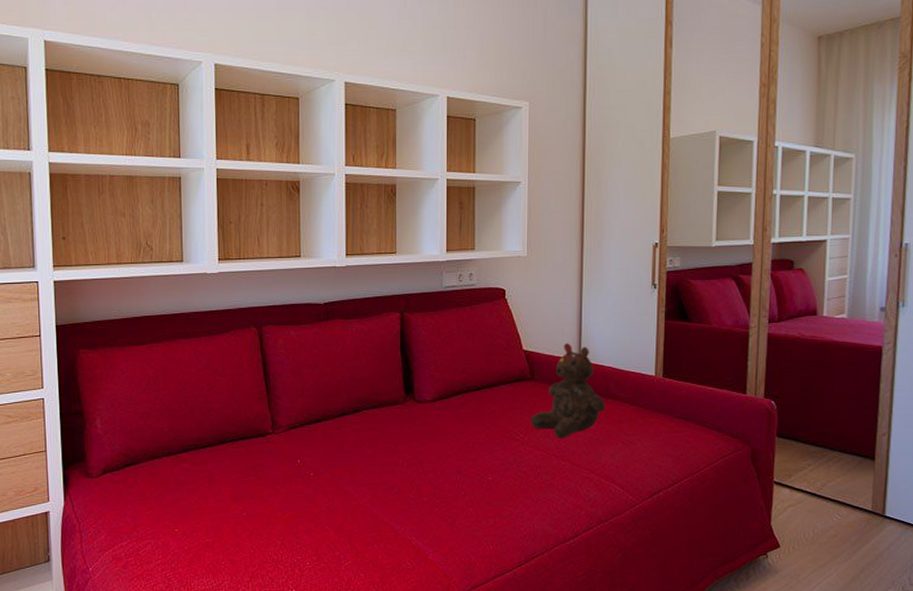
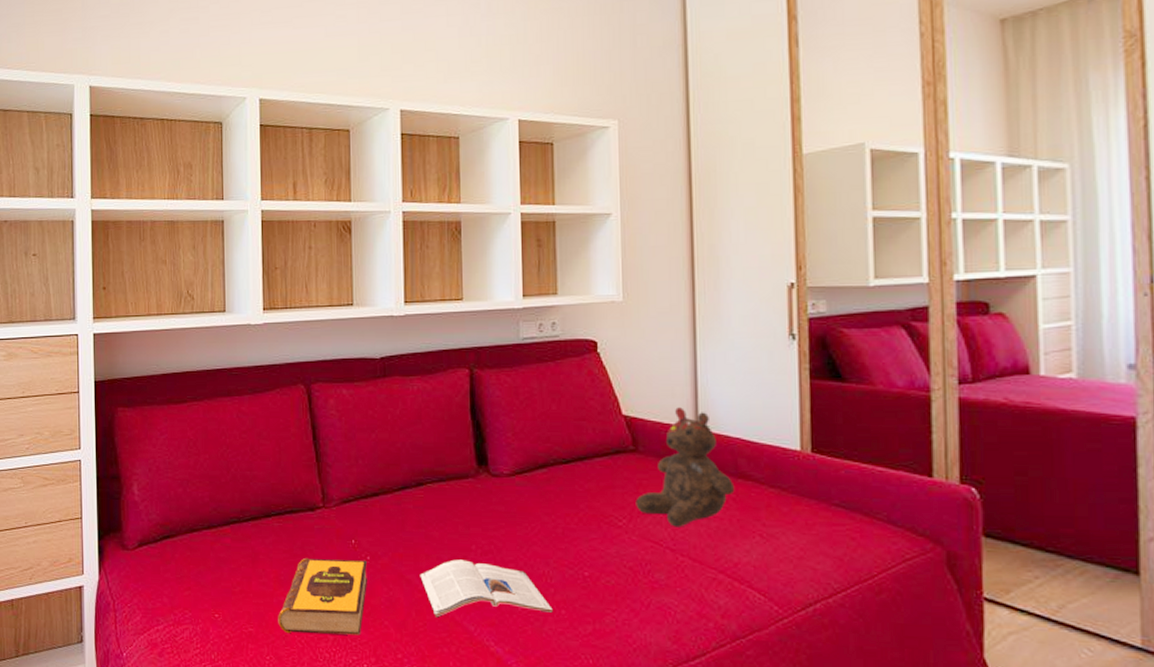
hardback book: none [232,476,310,542] -> present [278,557,367,635]
magazine: none [355,472,463,520] -> present [420,559,553,618]

